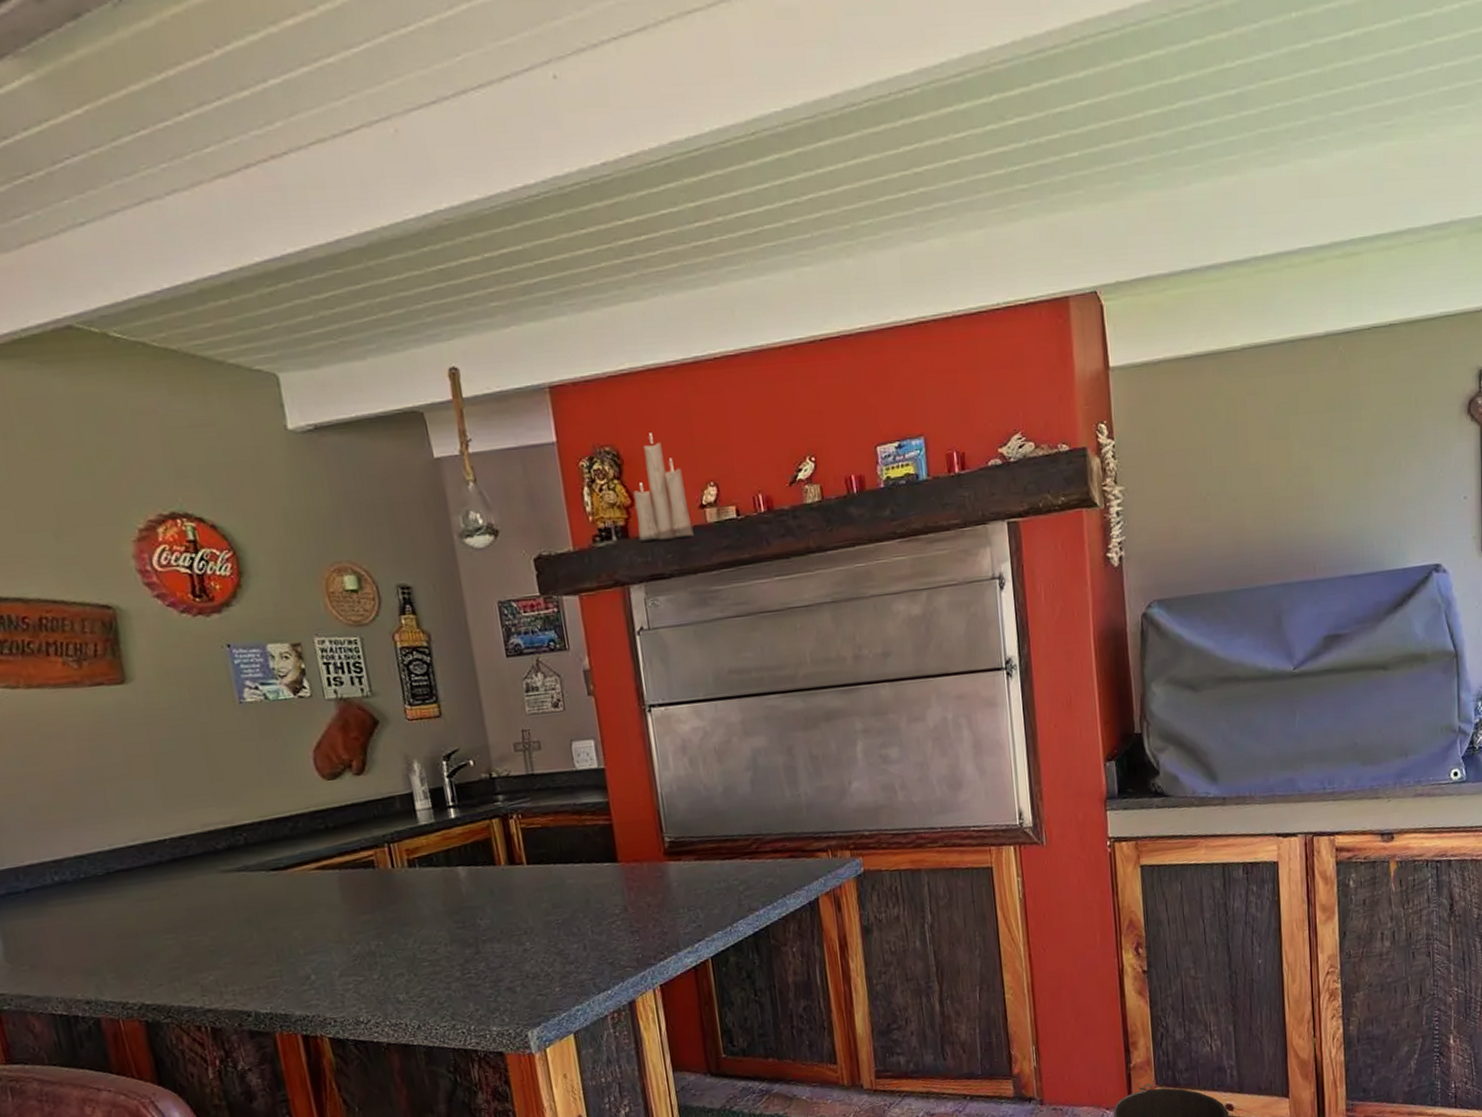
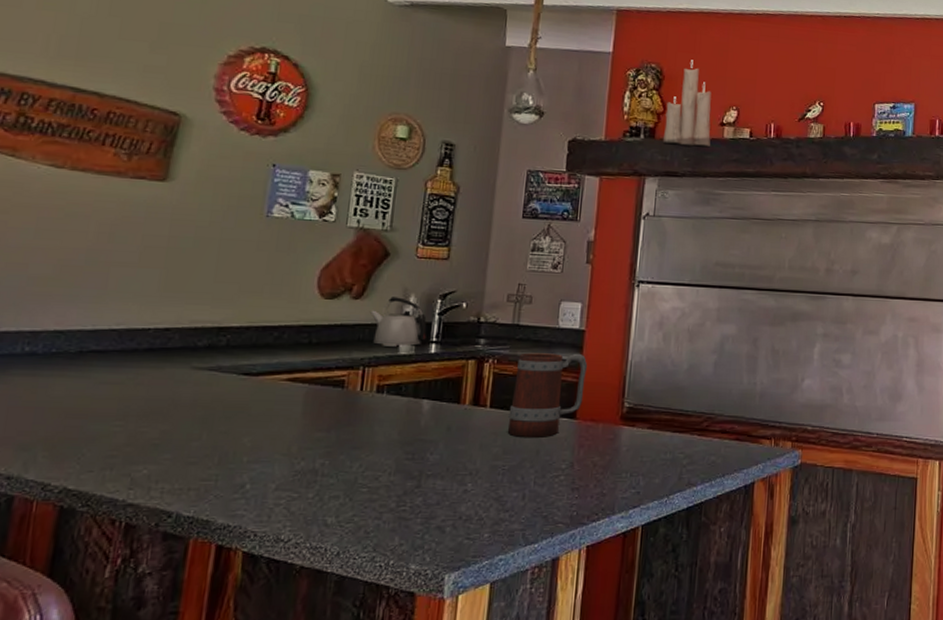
kettle: none [376,765,442,819] -> present [369,297,427,347]
beer mug: none [543,793,620,891] -> present [507,353,588,439]

